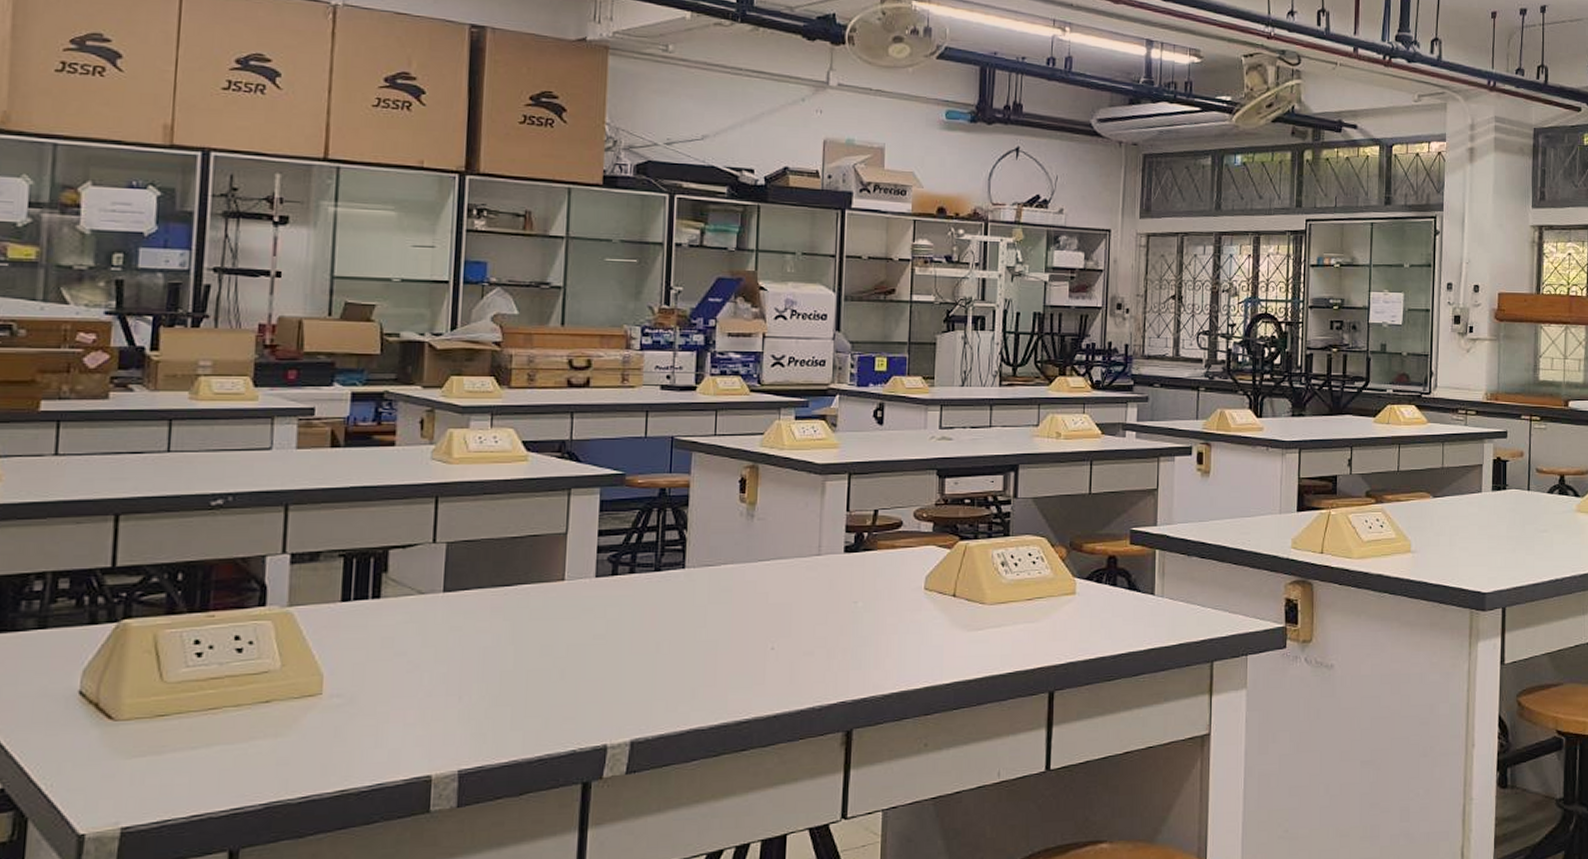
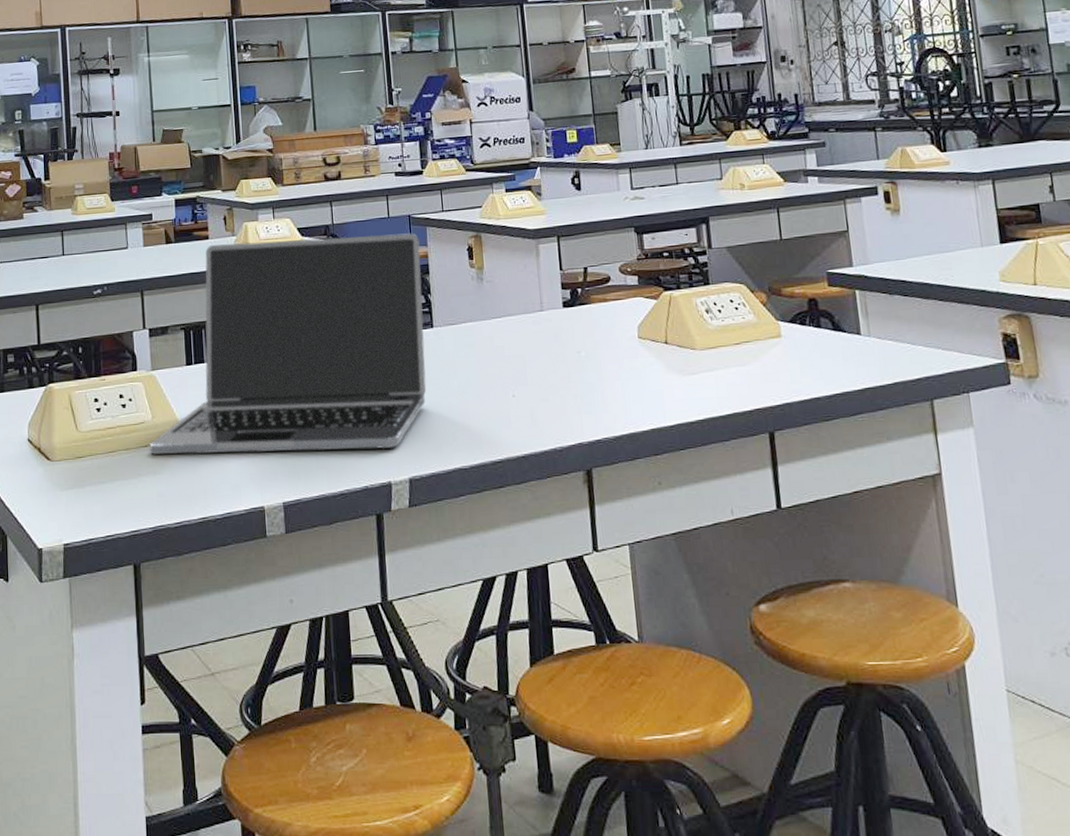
laptop: none [272,453,681,713] -> present [149,233,427,455]

